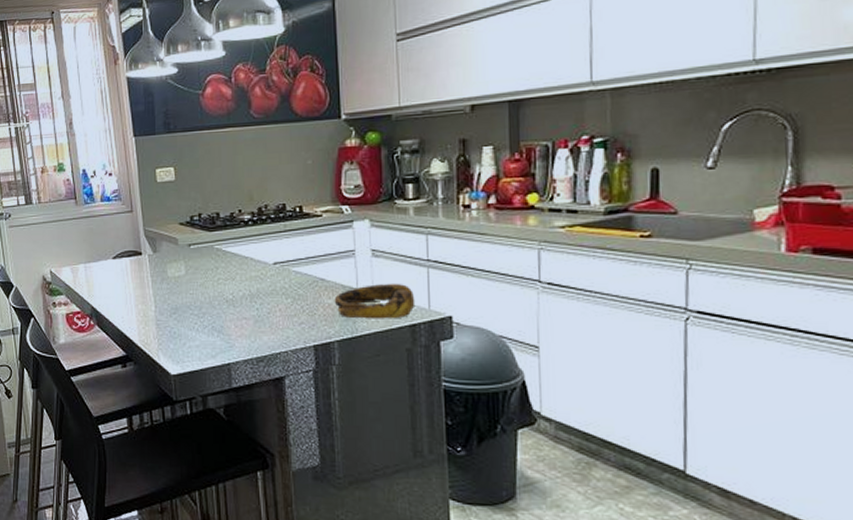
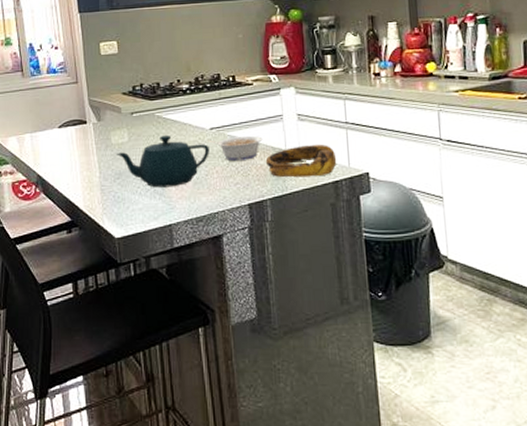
teapot: none [172,268,272,325] -> present [115,134,209,188]
legume: none [270,272,332,298] -> present [208,135,263,161]

